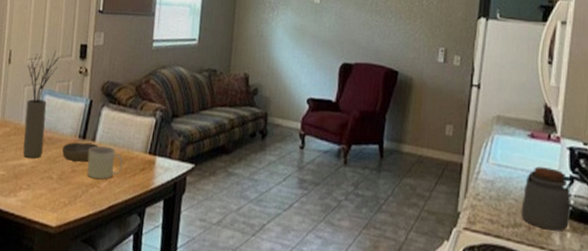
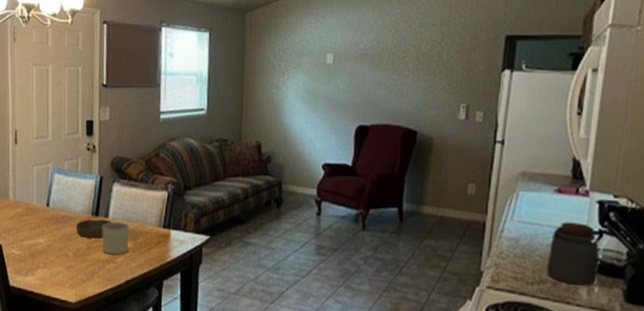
vase: present [22,51,59,159] -> none [34,128,66,237]

